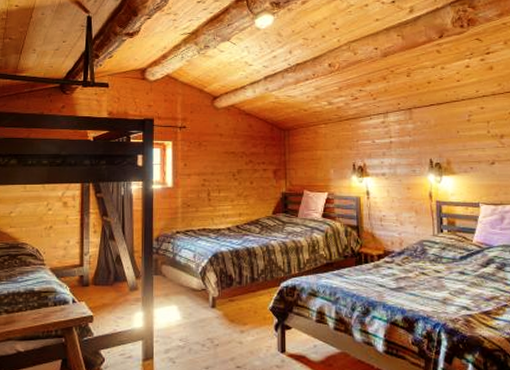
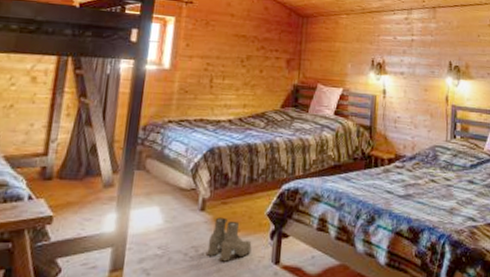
boots: none [221,313,259,351] -> present [207,217,252,262]

